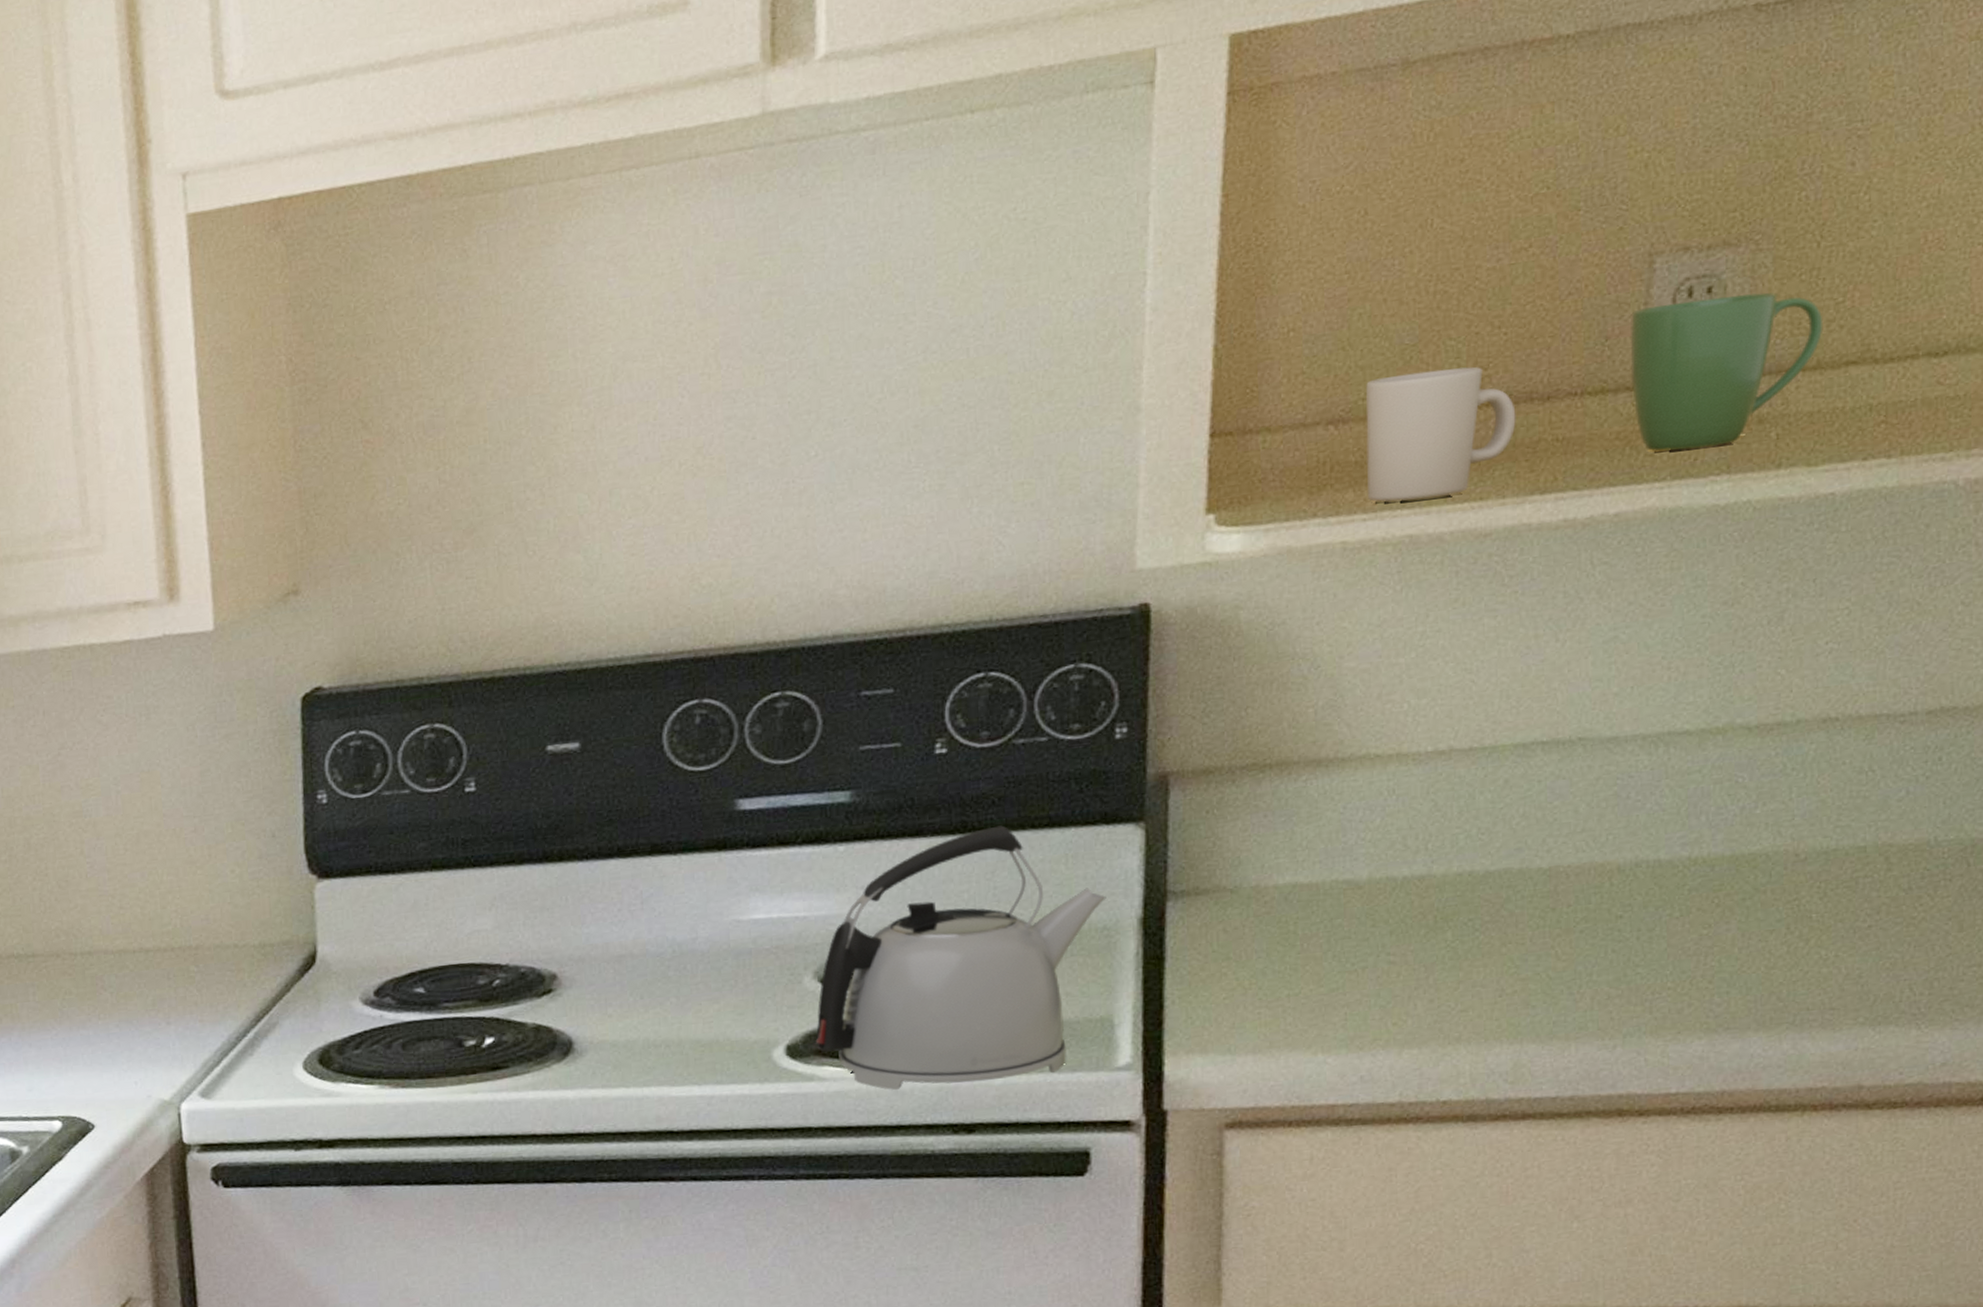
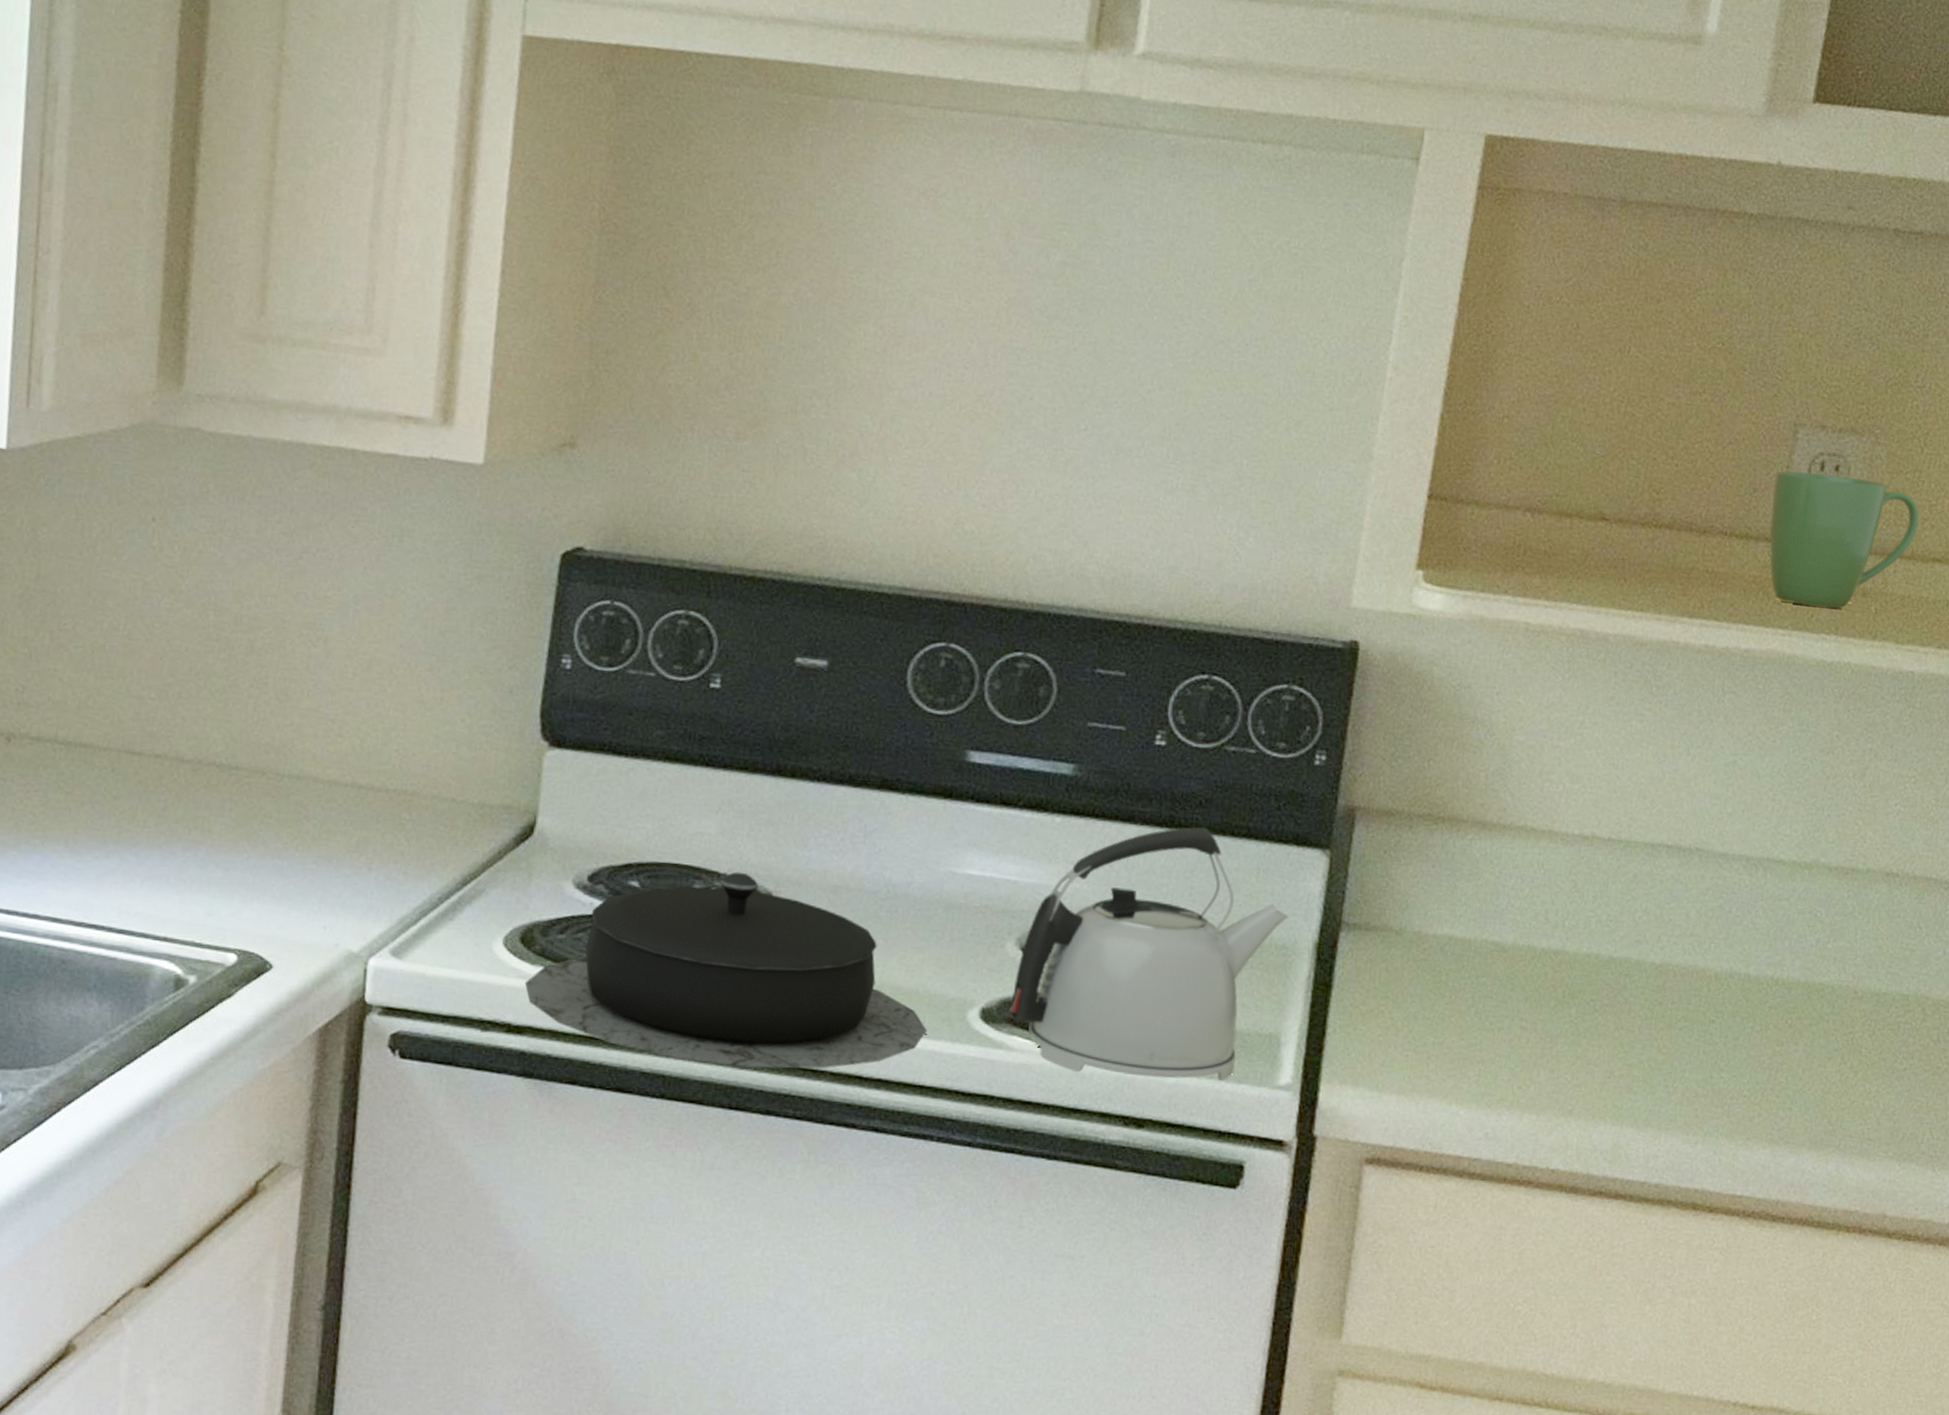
cooking pot: none [329,960,733,1145] -> present [524,871,928,1069]
mug: present [1366,367,1516,503] -> none [1551,479,1678,601]

